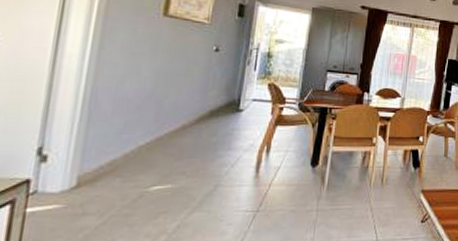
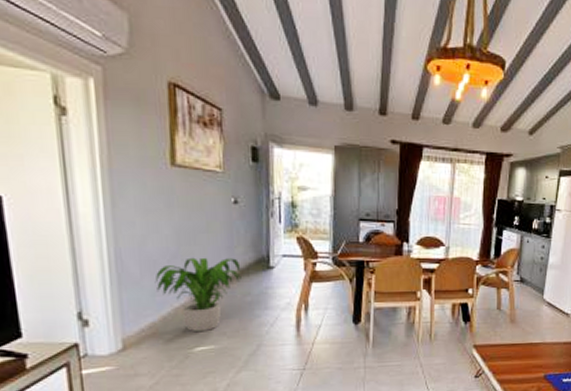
potted plant: none [124,98,212,171] -> present [155,257,241,333]

